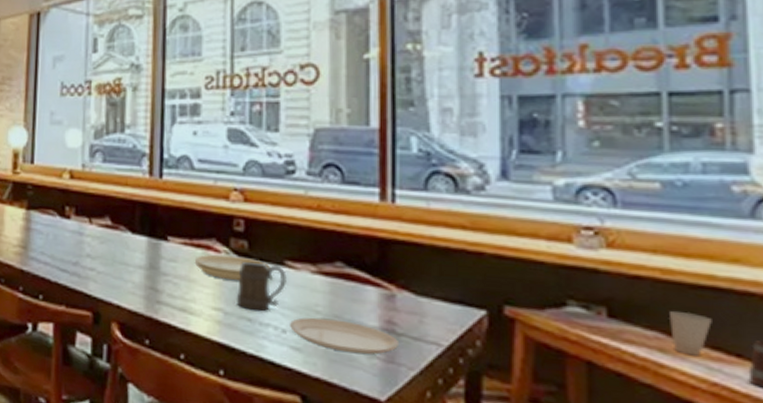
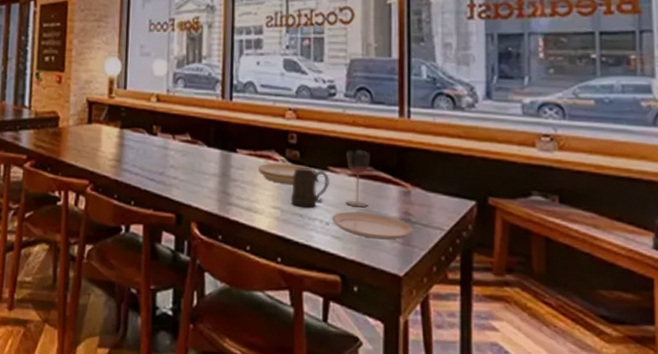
wineglass: none [308,240,341,313] -> present [345,149,370,208]
cup: present [670,311,712,356] -> none [601,197,628,230]

